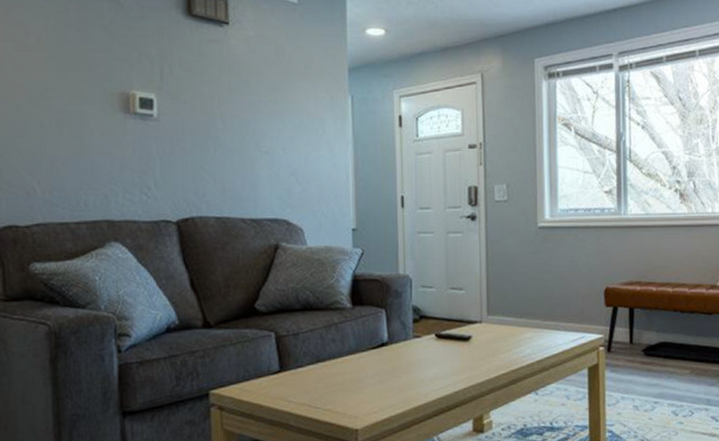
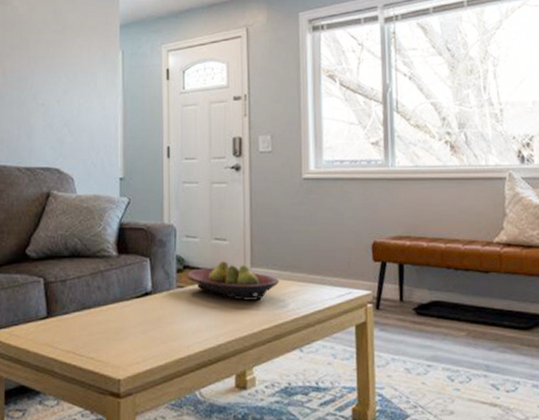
fruit bowl: none [424,310,516,348] -> present [187,261,280,301]

